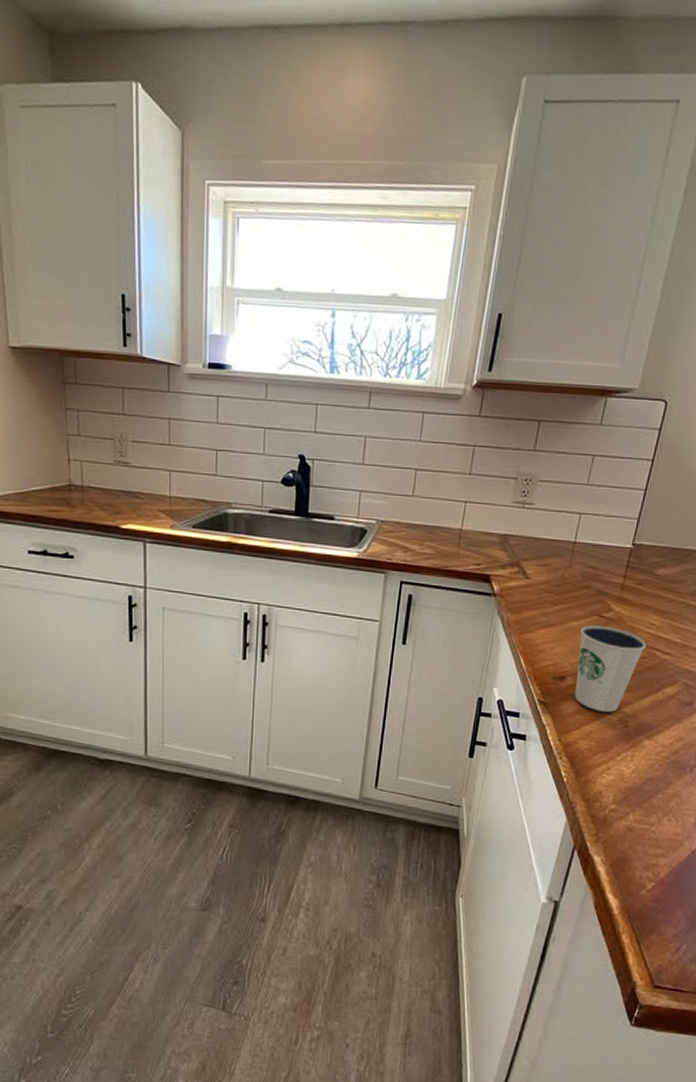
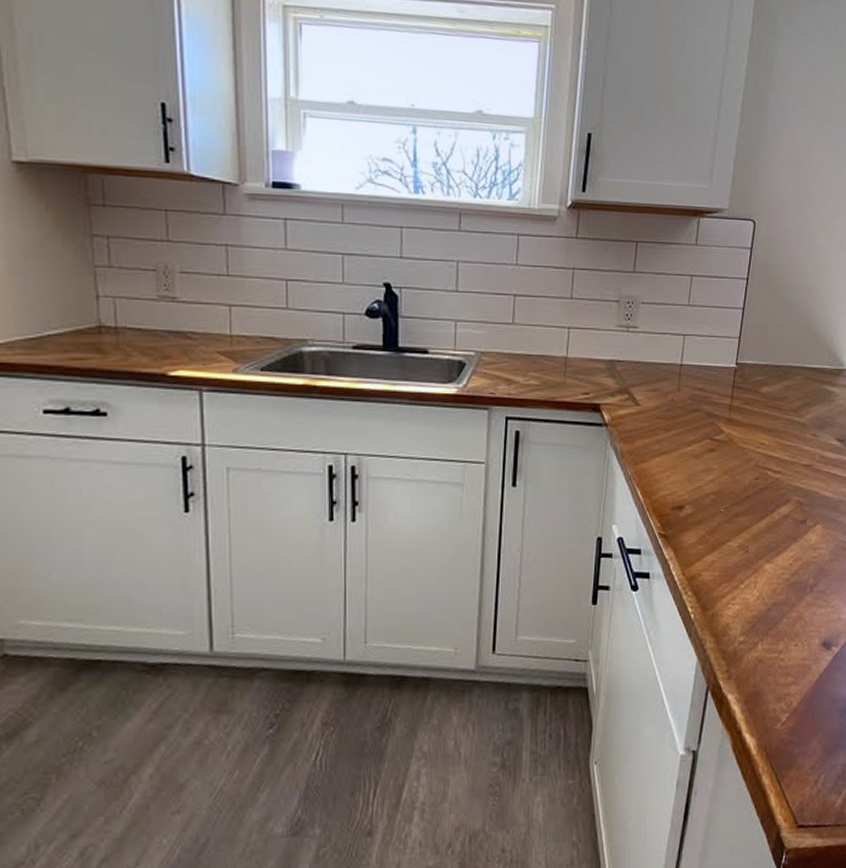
dixie cup: present [574,625,647,712] -> none [694,448,758,539]

